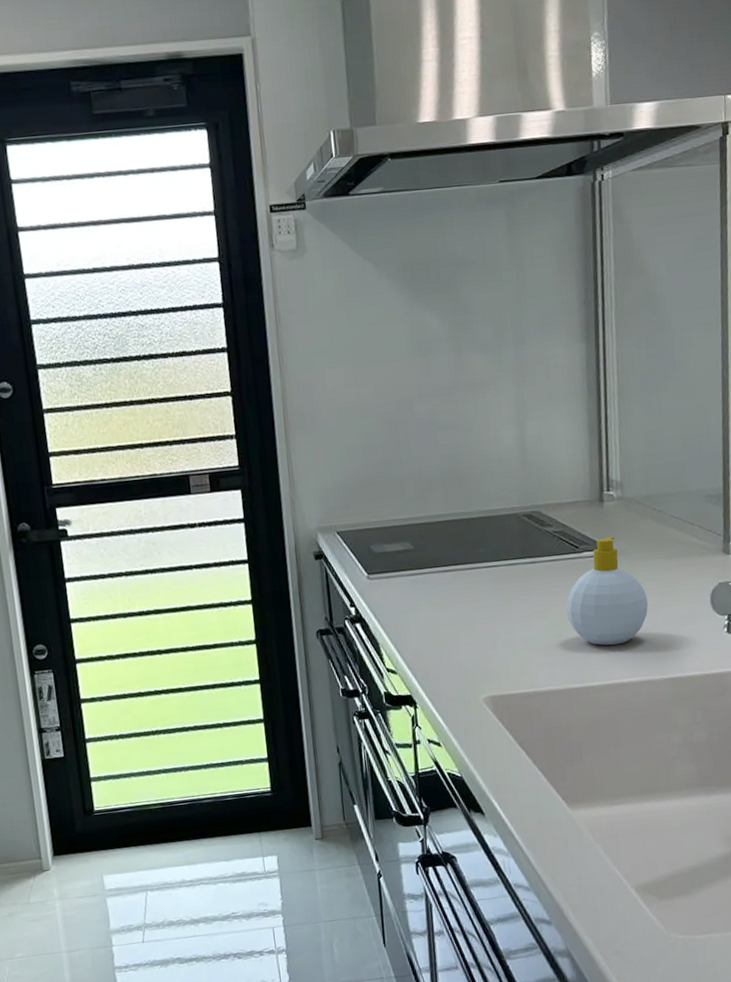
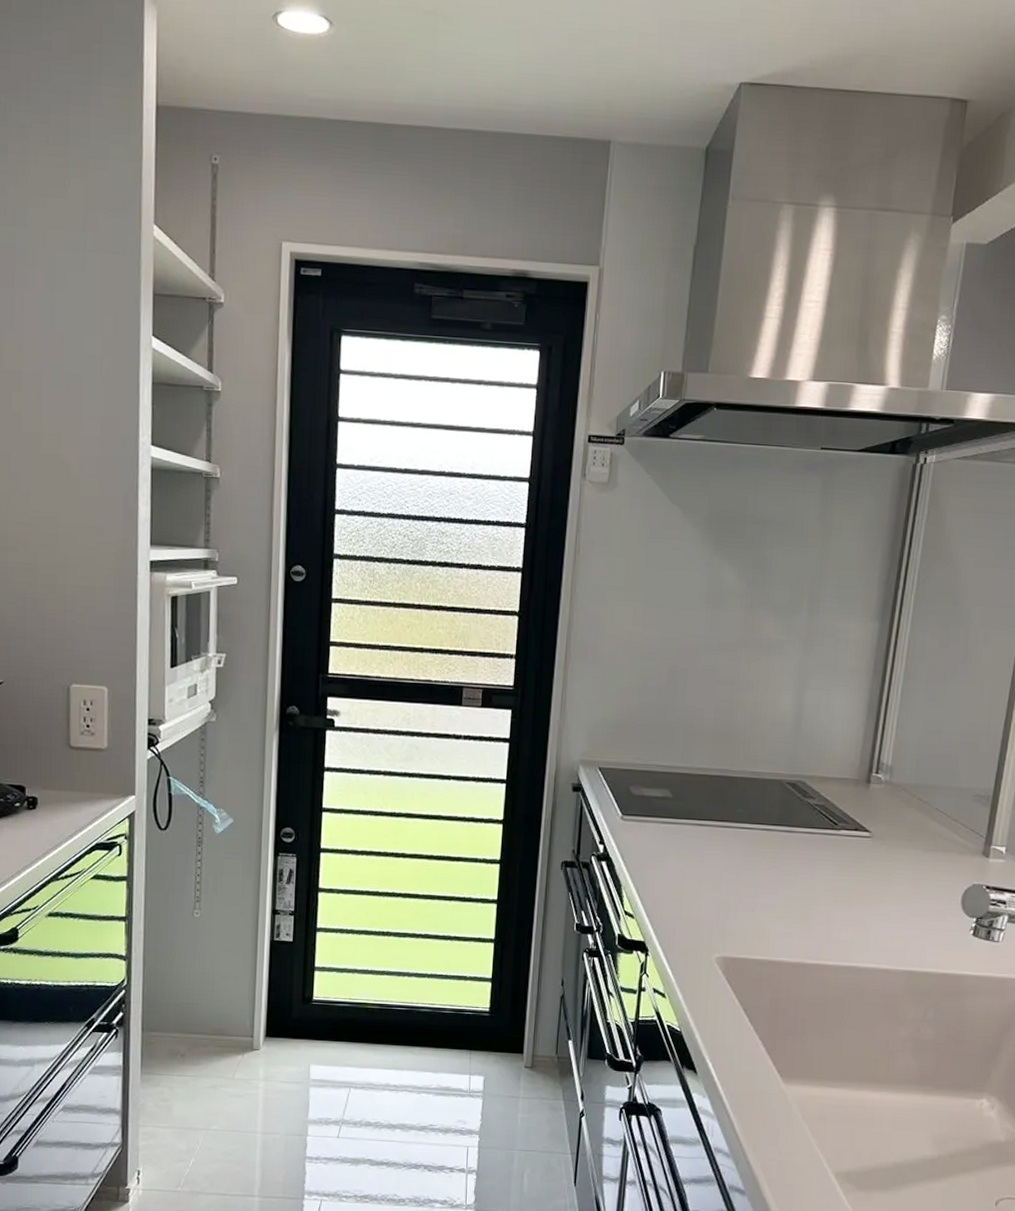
soap bottle: present [566,535,648,646] -> none [814,818,898,928]

